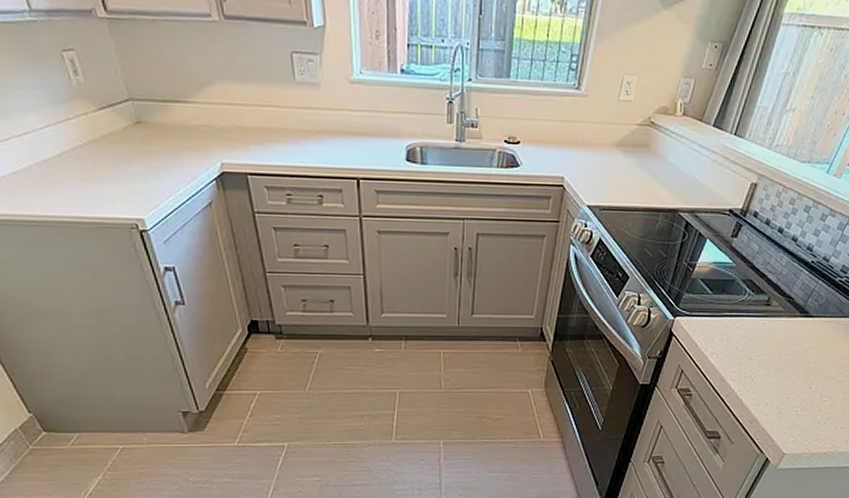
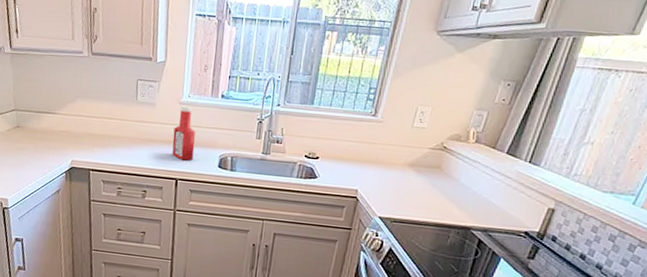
ketchup bottle: none [347,86,375,155] -> present [172,107,196,161]

